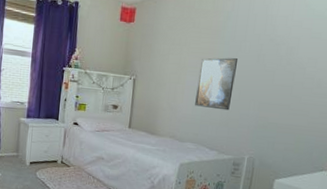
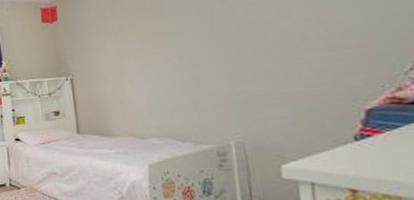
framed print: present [195,57,237,111] -> none [143,32,193,95]

